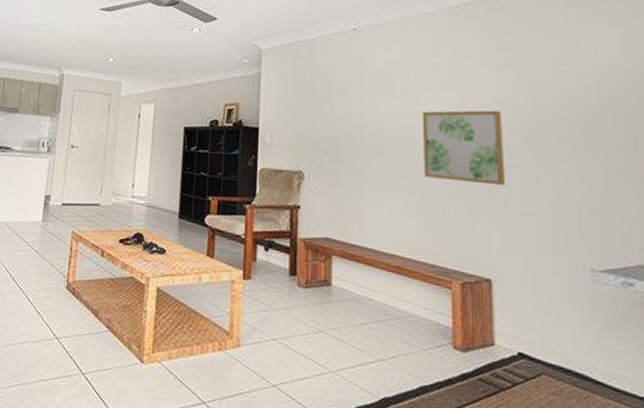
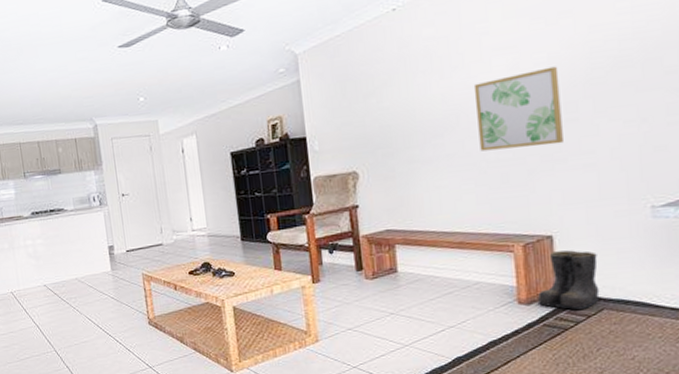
boots: none [473,297,541,371] -> present [537,250,602,310]

